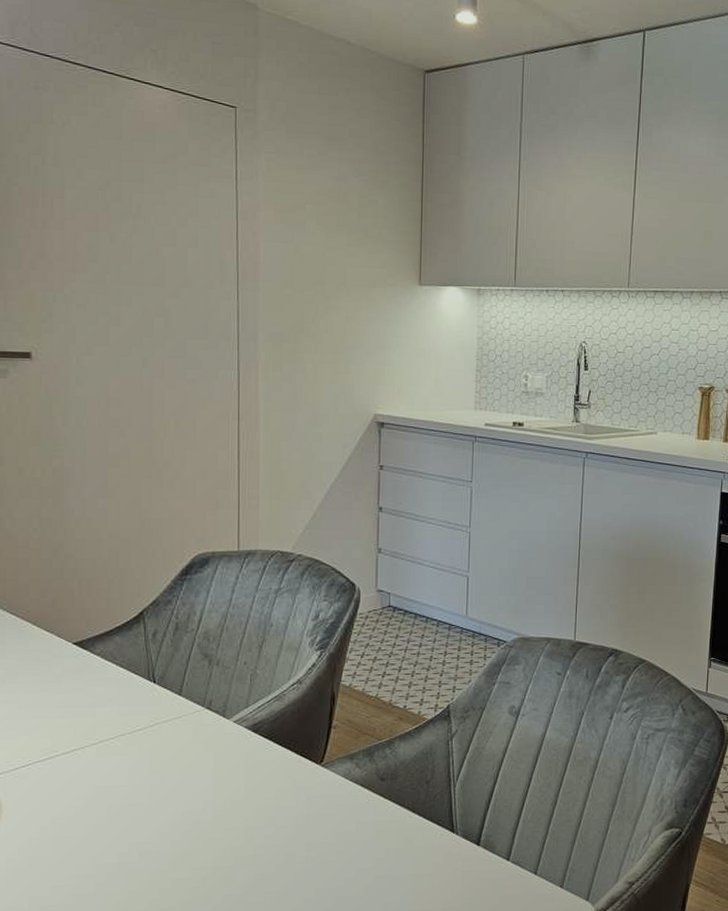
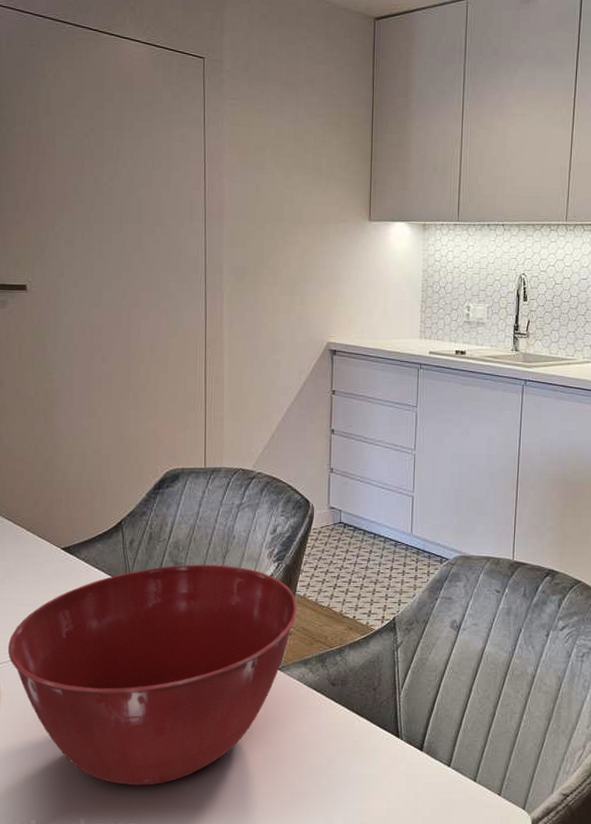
mixing bowl: none [11,655,343,901] -> present [8,564,298,786]

